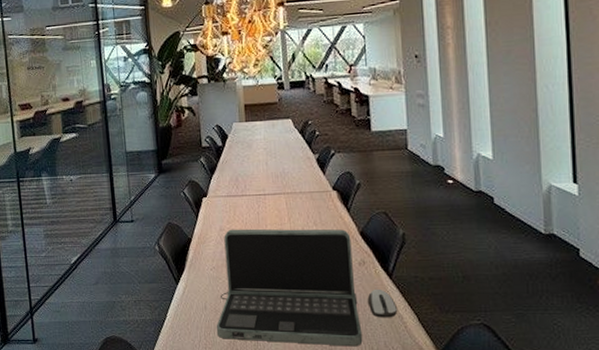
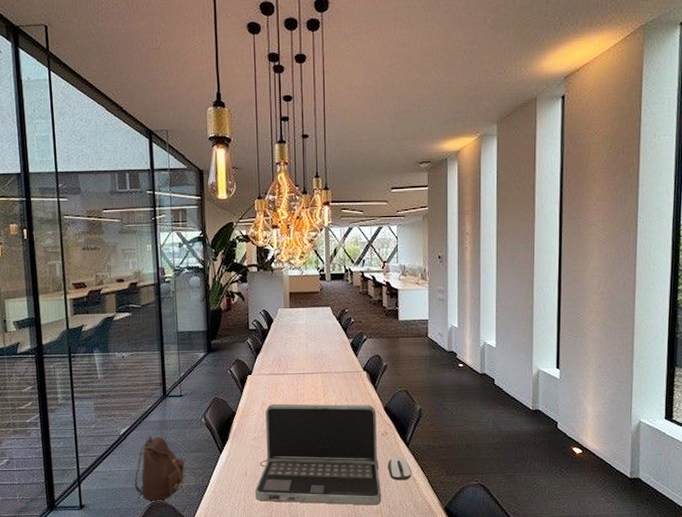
backpack: none [87,265,140,339] -> present [134,436,185,504]

